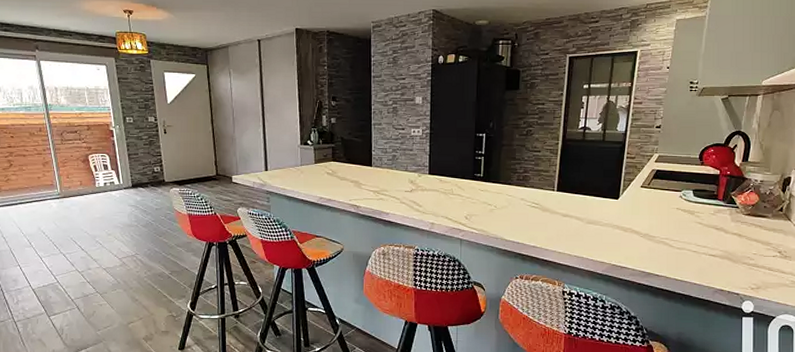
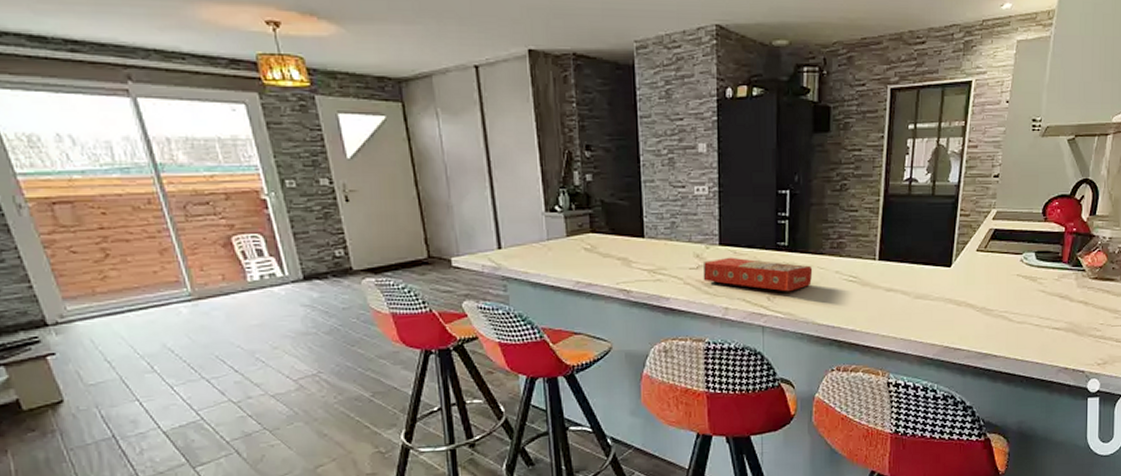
macaroni box: none [415,183,503,213] -> present [703,257,813,292]

